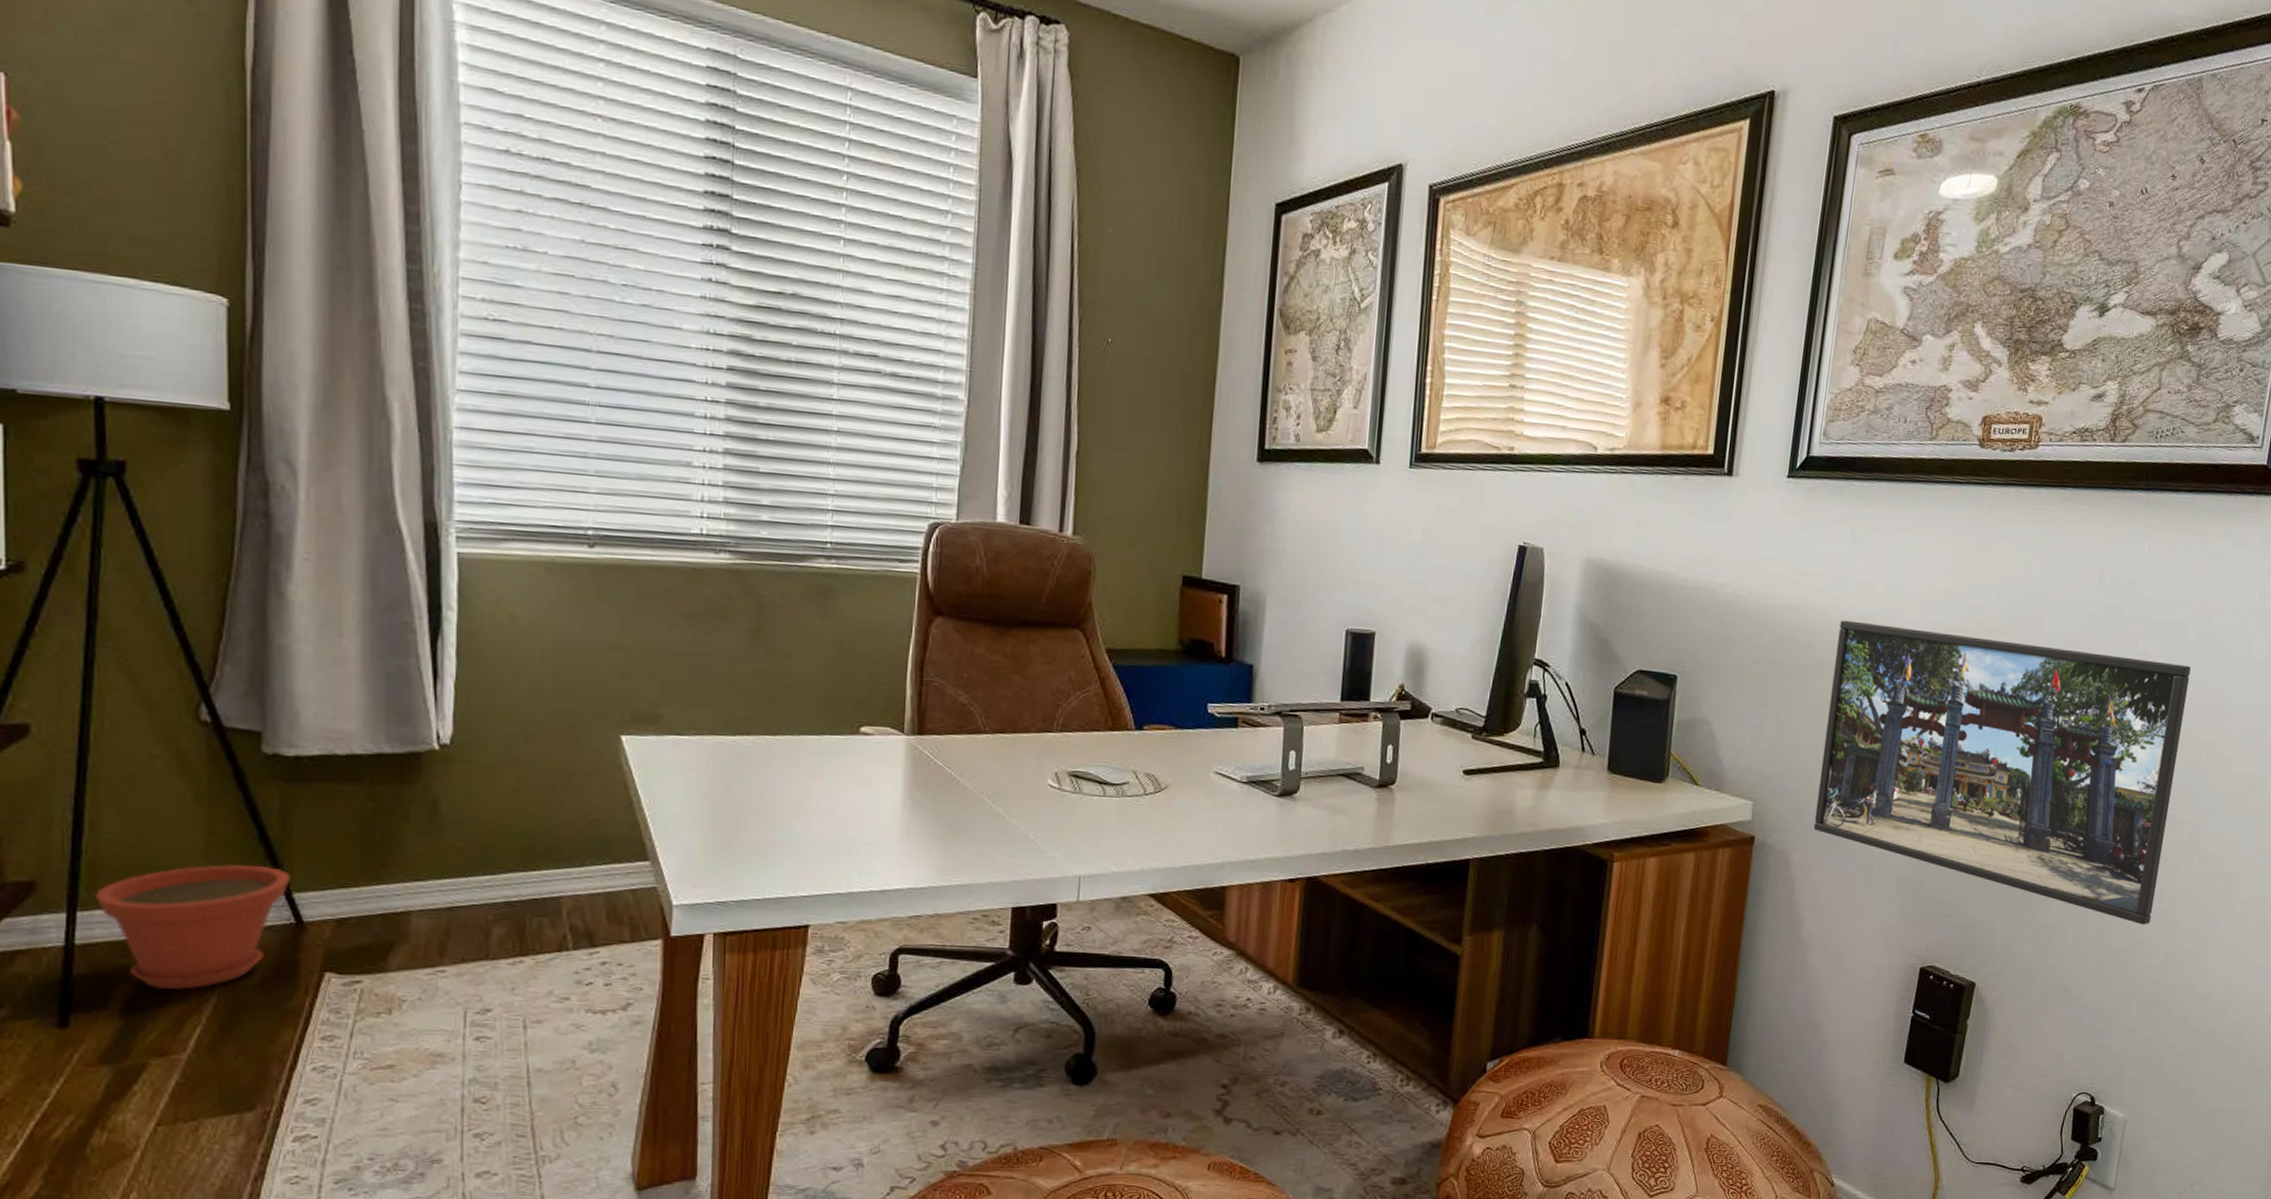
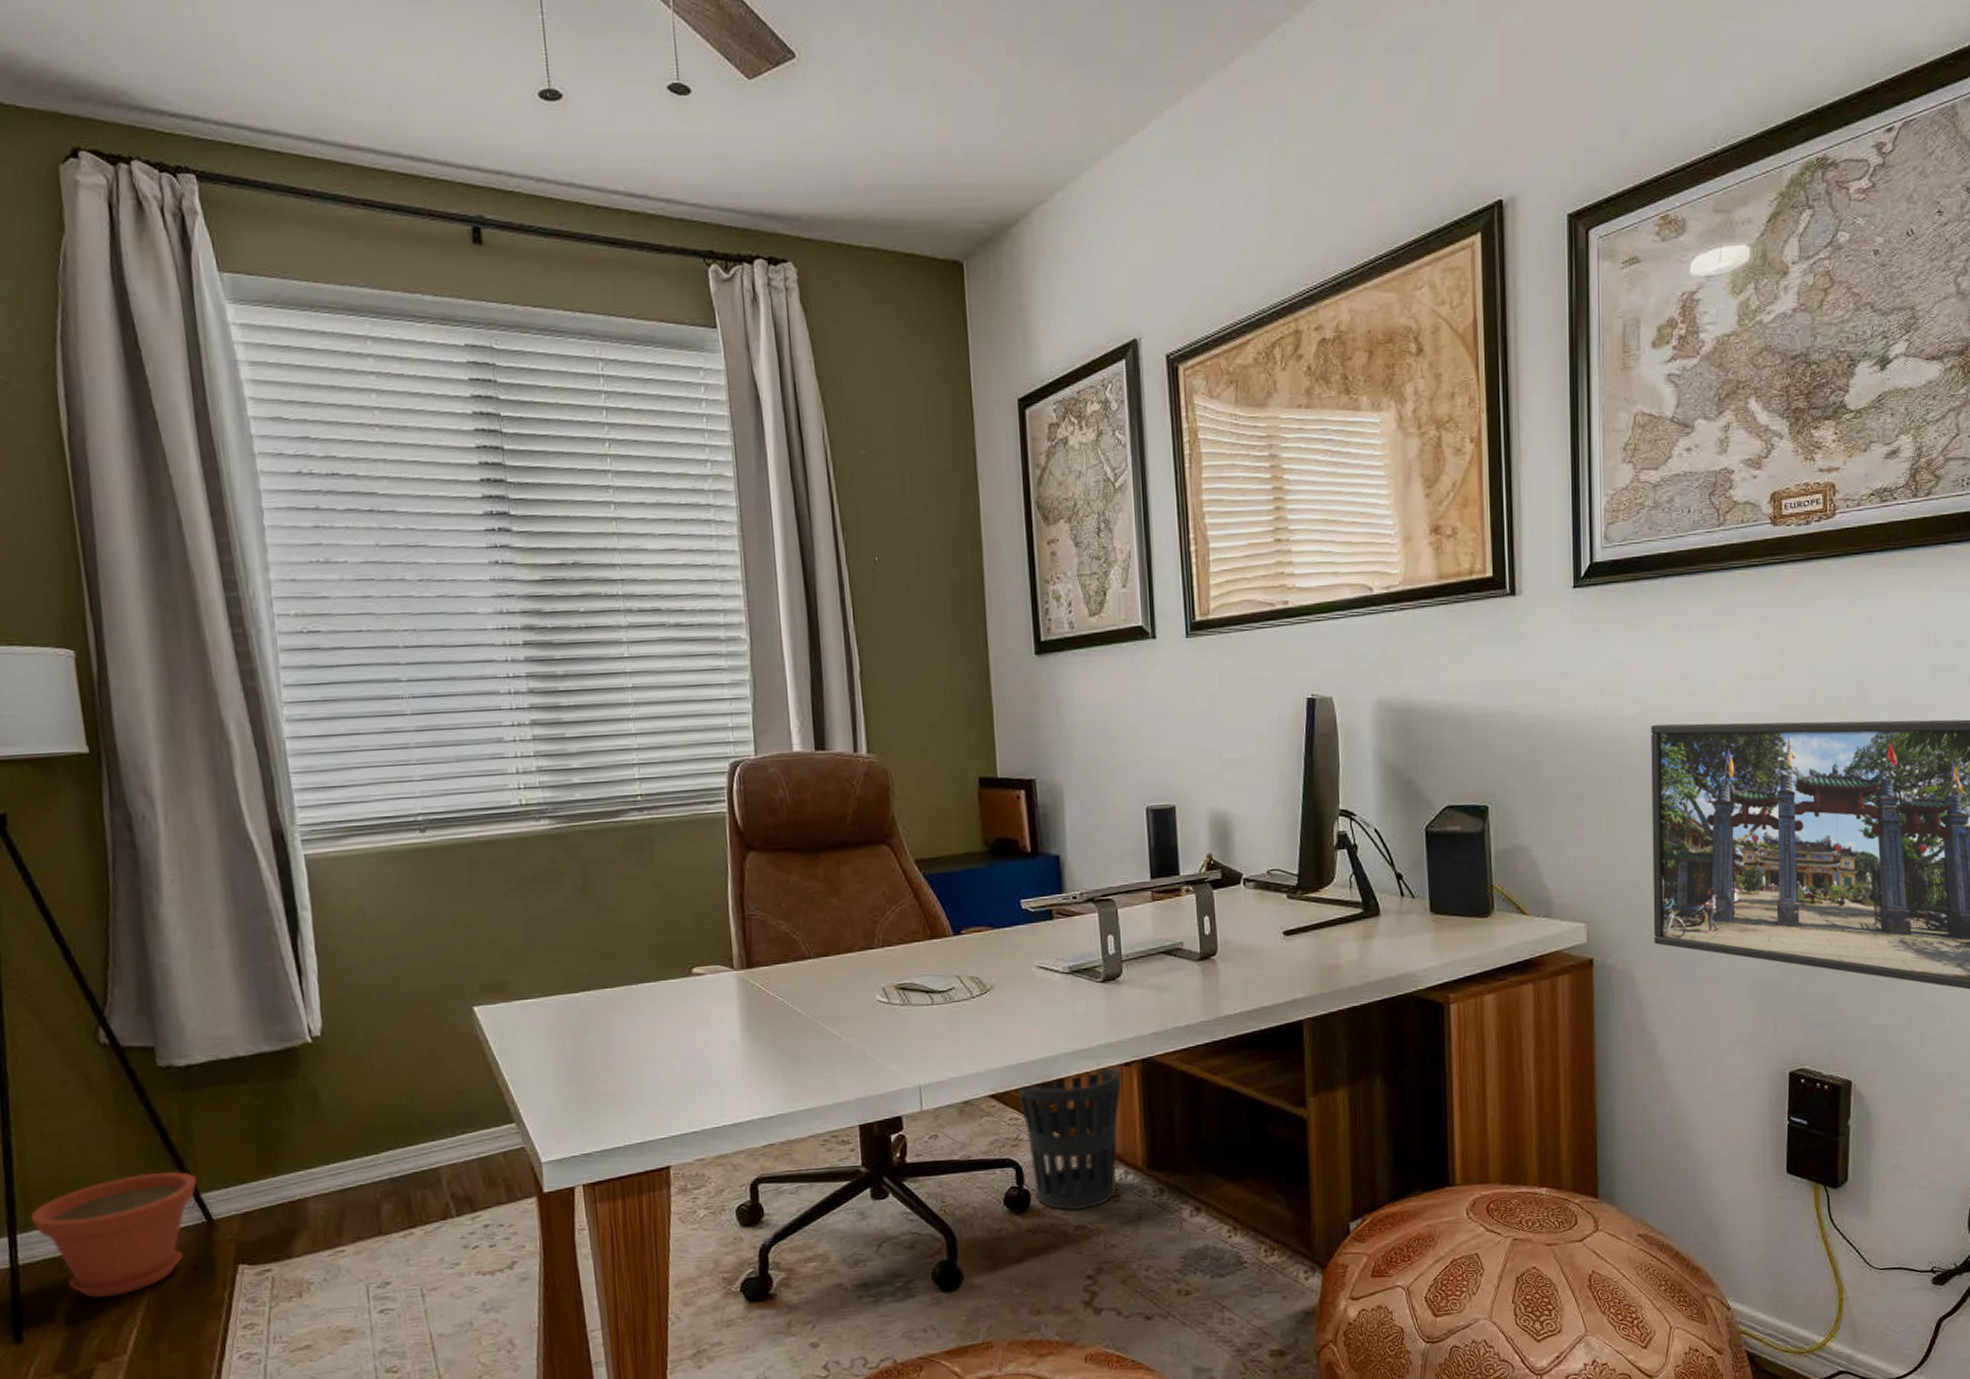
wastebasket: none [1178,880,1284,1019] -> present [1018,1066,1122,1211]

